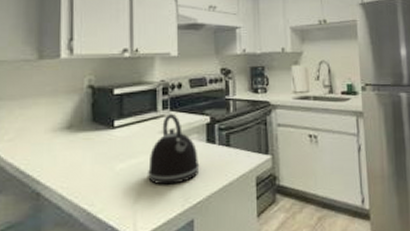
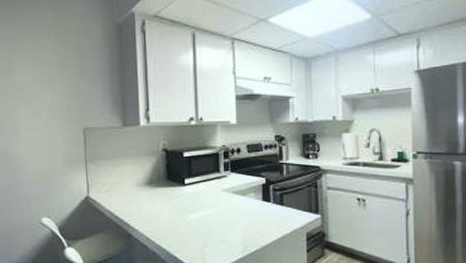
kettle: present [148,113,200,185] -> none [213,174,257,234]

